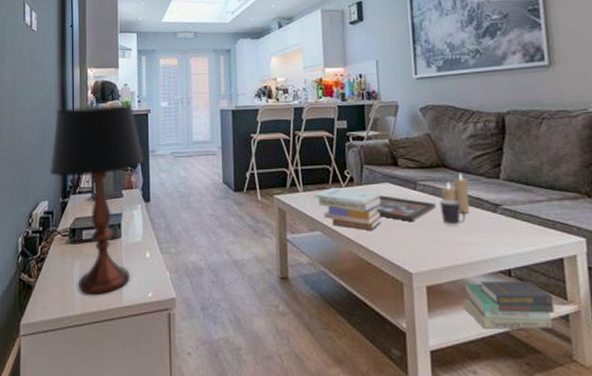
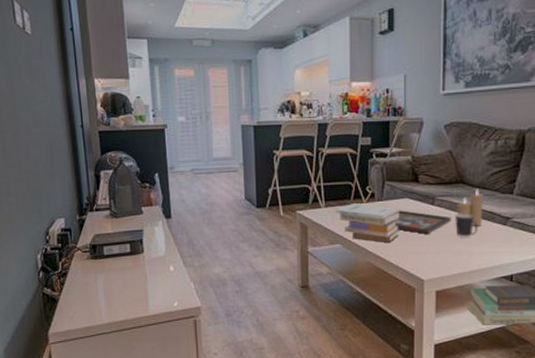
table lamp: present [49,104,144,294] -> none [62,119,163,305]

